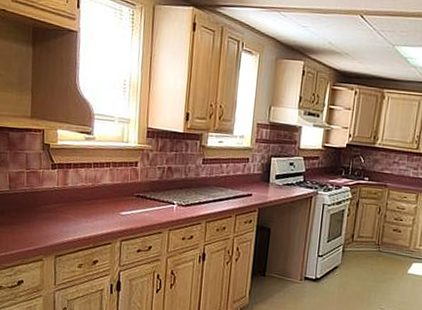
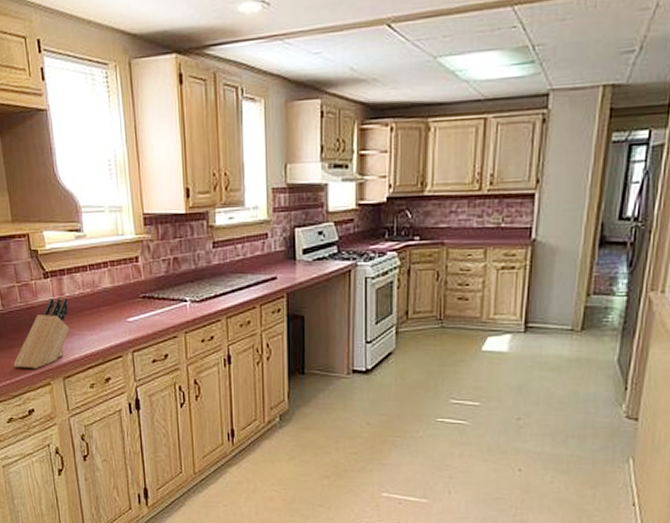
knife block: none [11,186,71,246] -> present [13,297,69,369]

